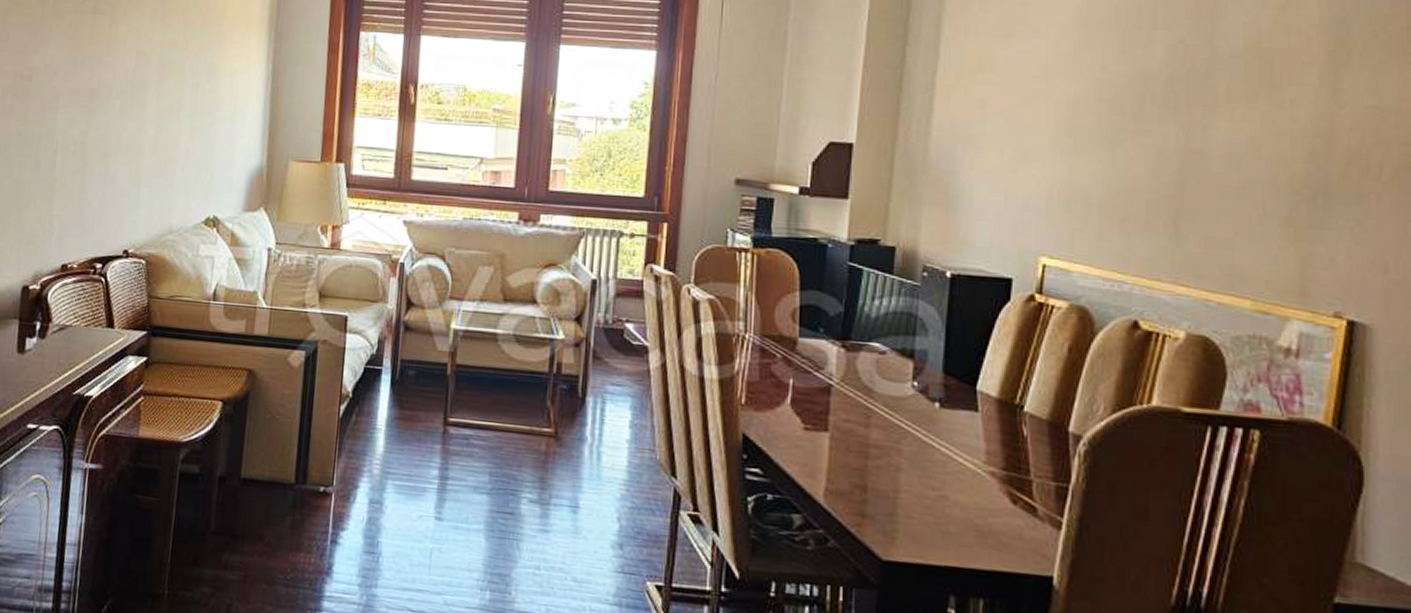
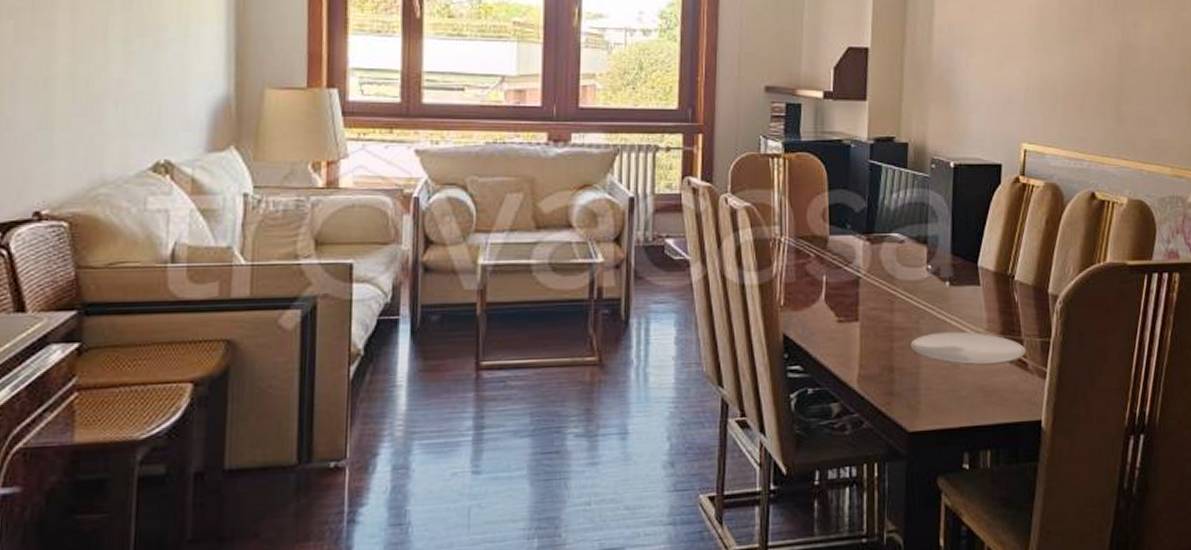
plate: none [888,457,1035,505] -> present [910,331,1026,366]

